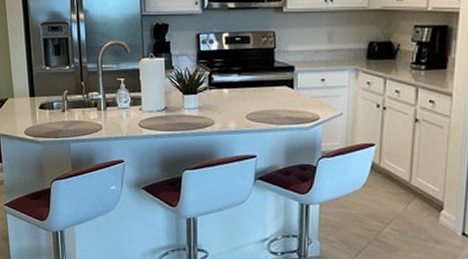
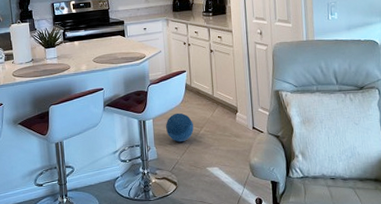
ball: none [336,200,376,240] -> present [165,112,194,142]

